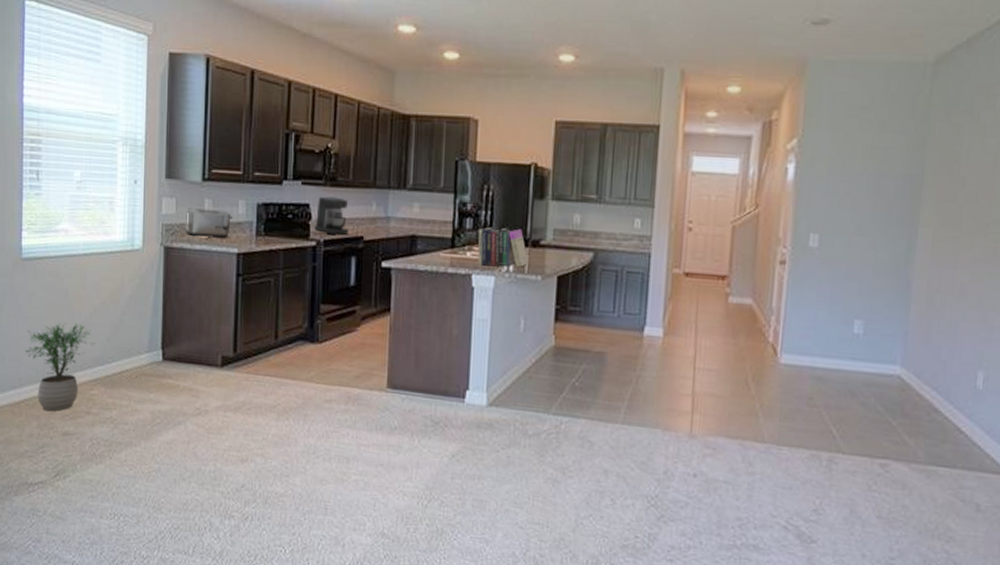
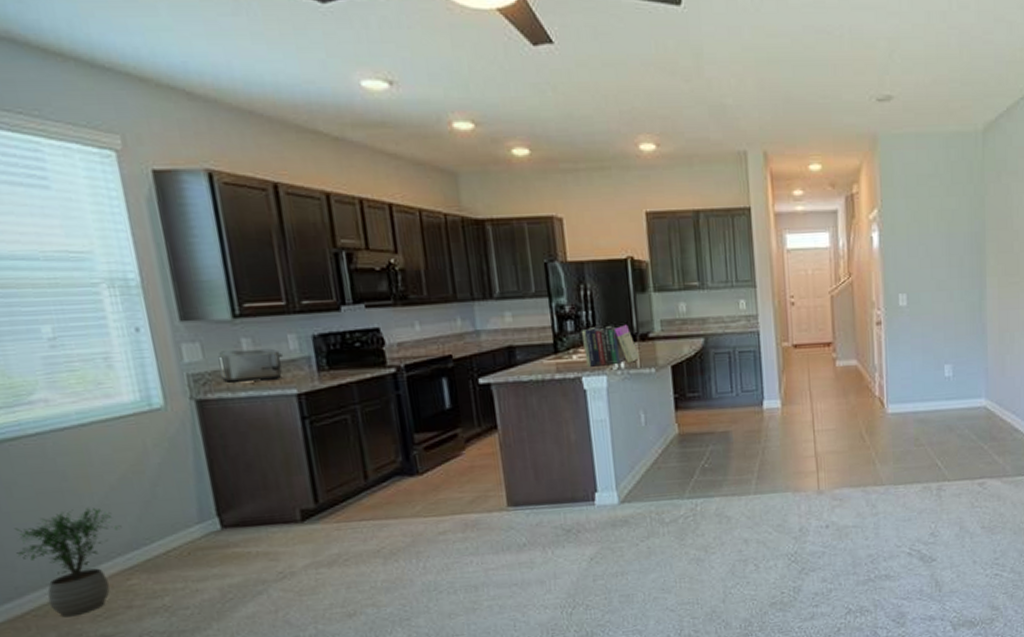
coffee maker: present [314,196,349,236] -> none [389,316,434,359]

